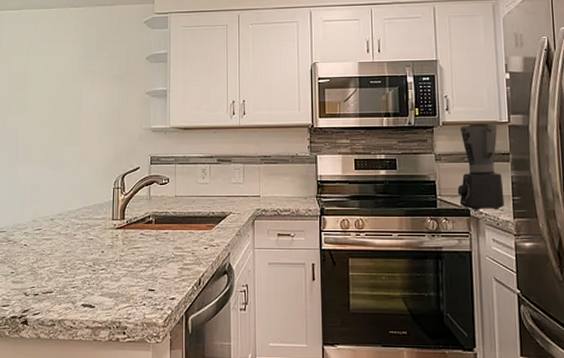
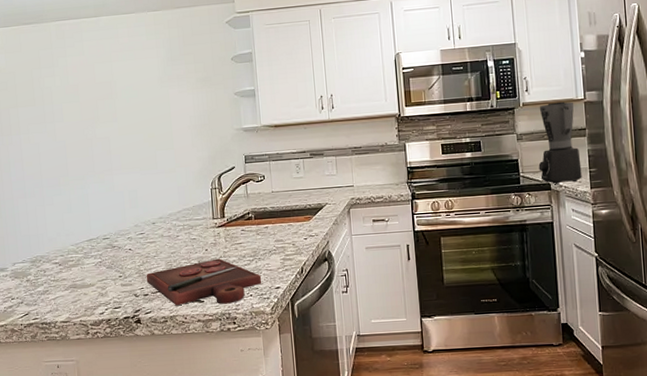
cutting board: none [38,262,157,312] -> present [146,258,262,306]

